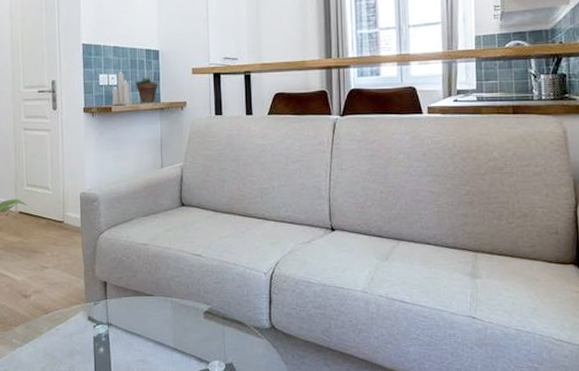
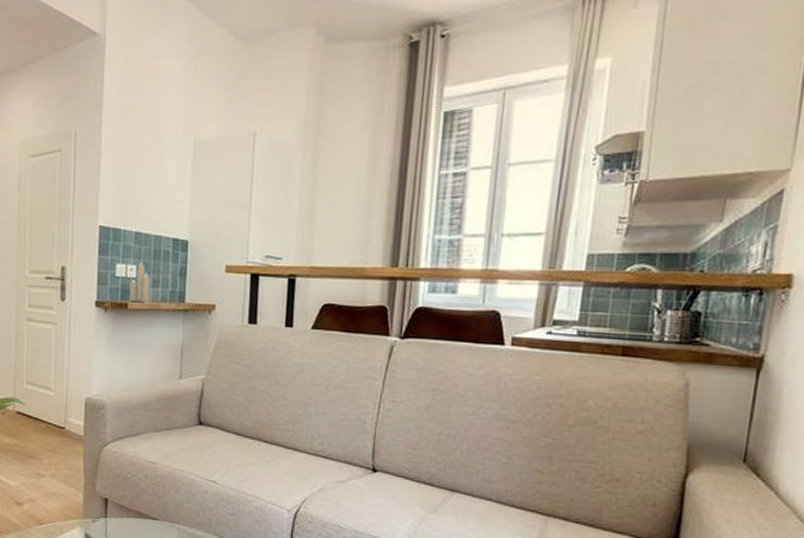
succulent plant: present [136,68,158,104] -> none [157,261,184,304]

